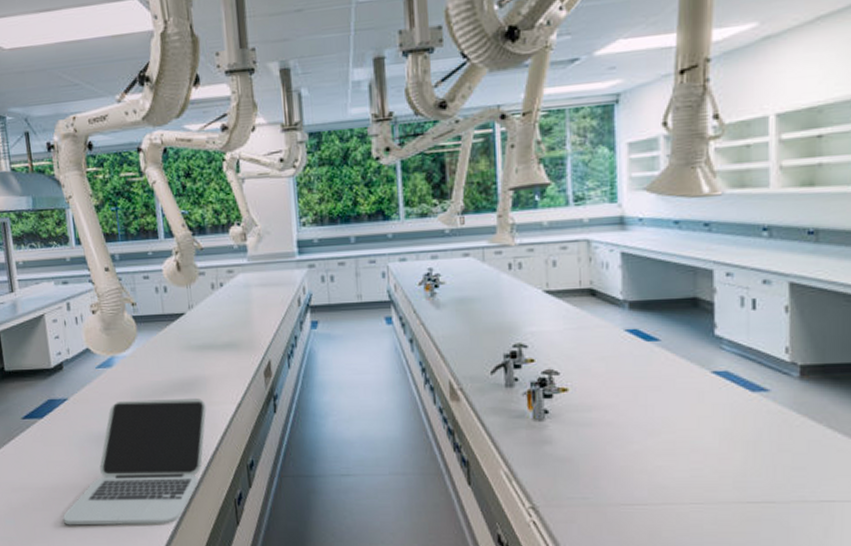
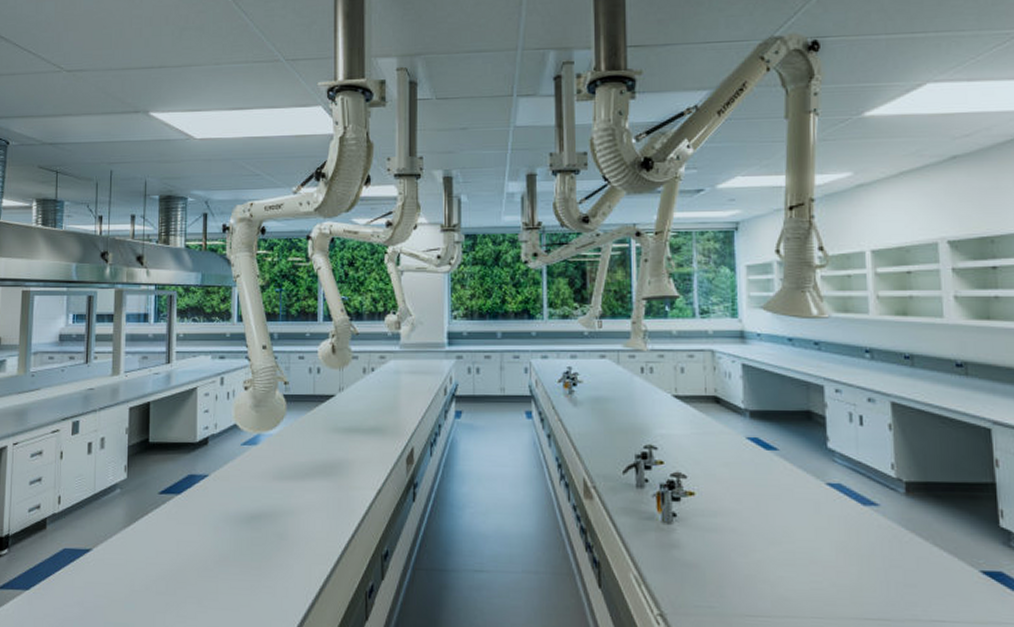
laptop: present [63,397,207,526] -> none [186,480,346,616]

